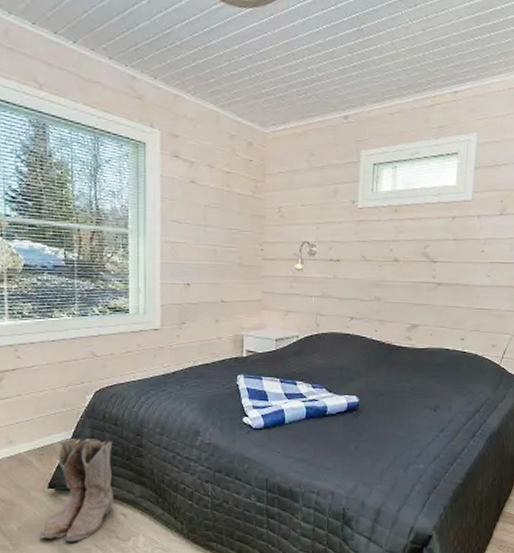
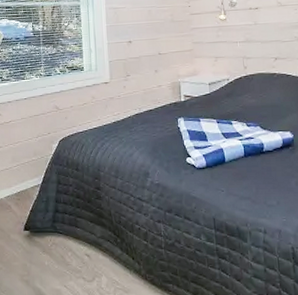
boots: present [40,439,113,542] -> none [18,183,78,283]

